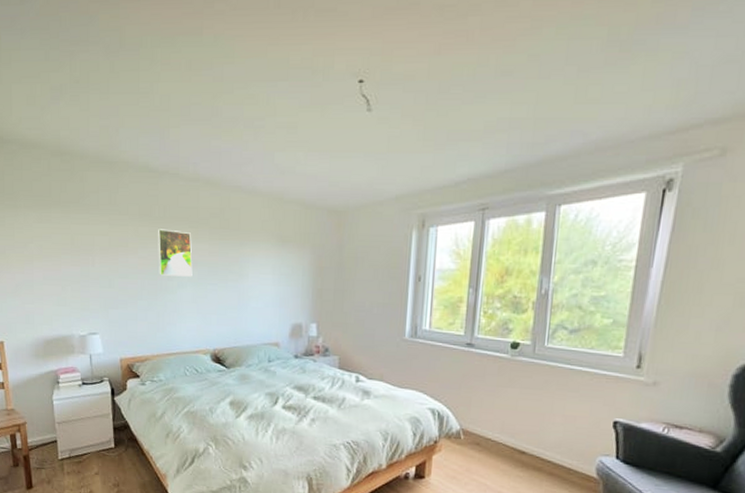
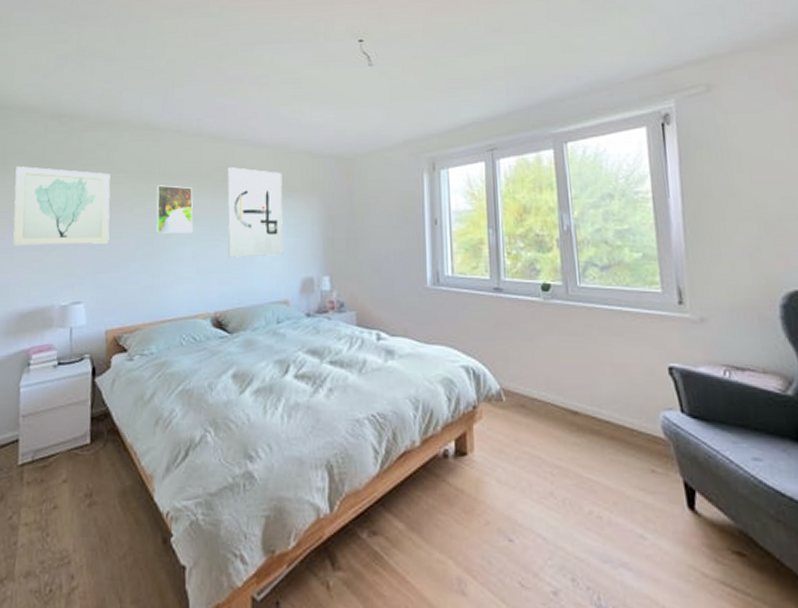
wall art: none [26,204,117,283] -> present [13,166,111,246]
wall art: none [223,214,276,302] -> present [227,167,284,257]

